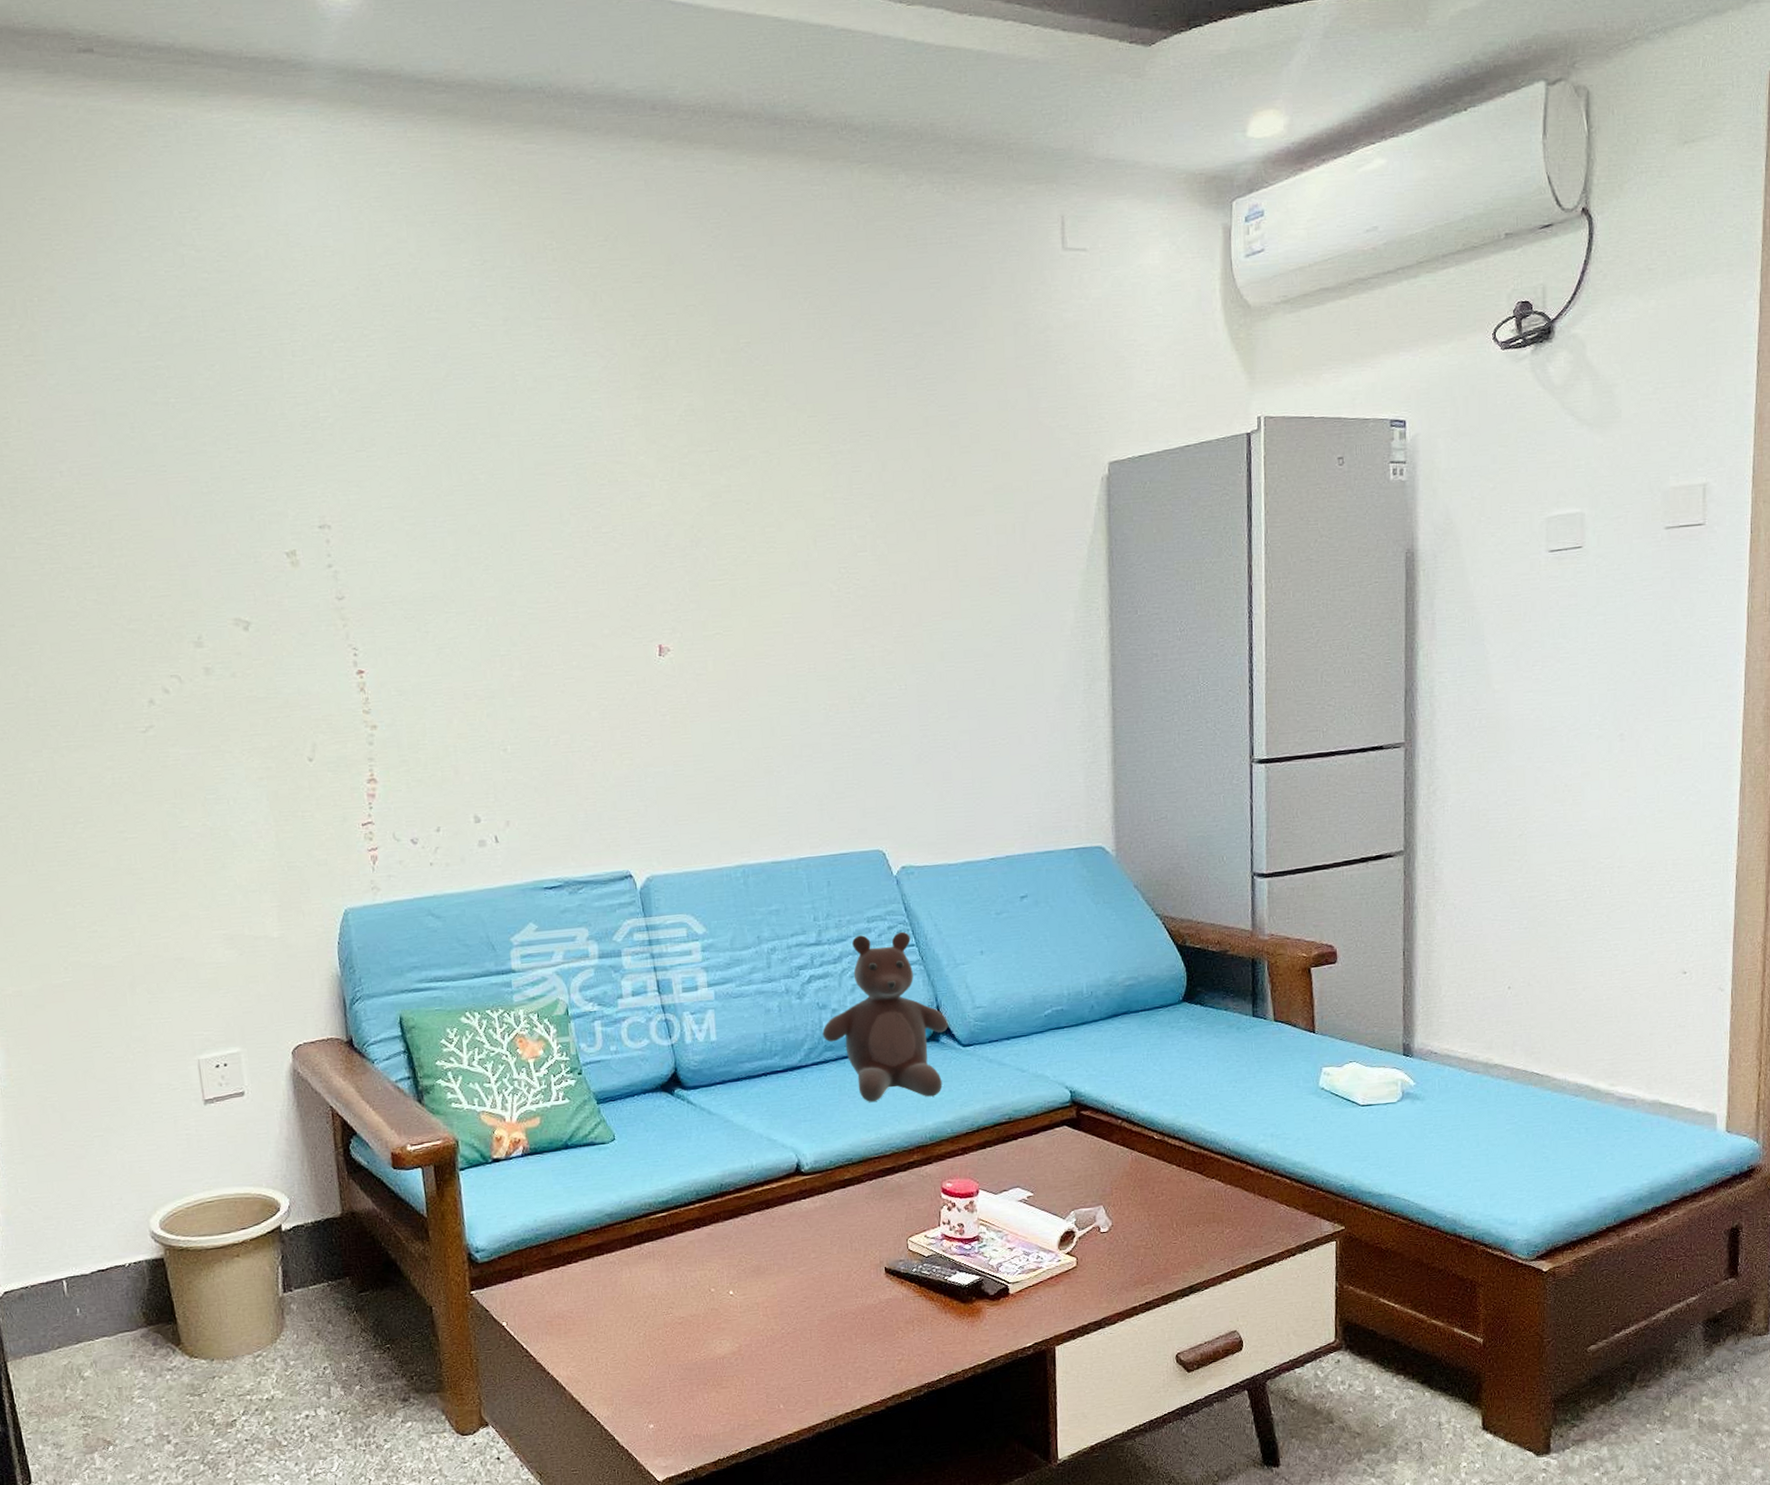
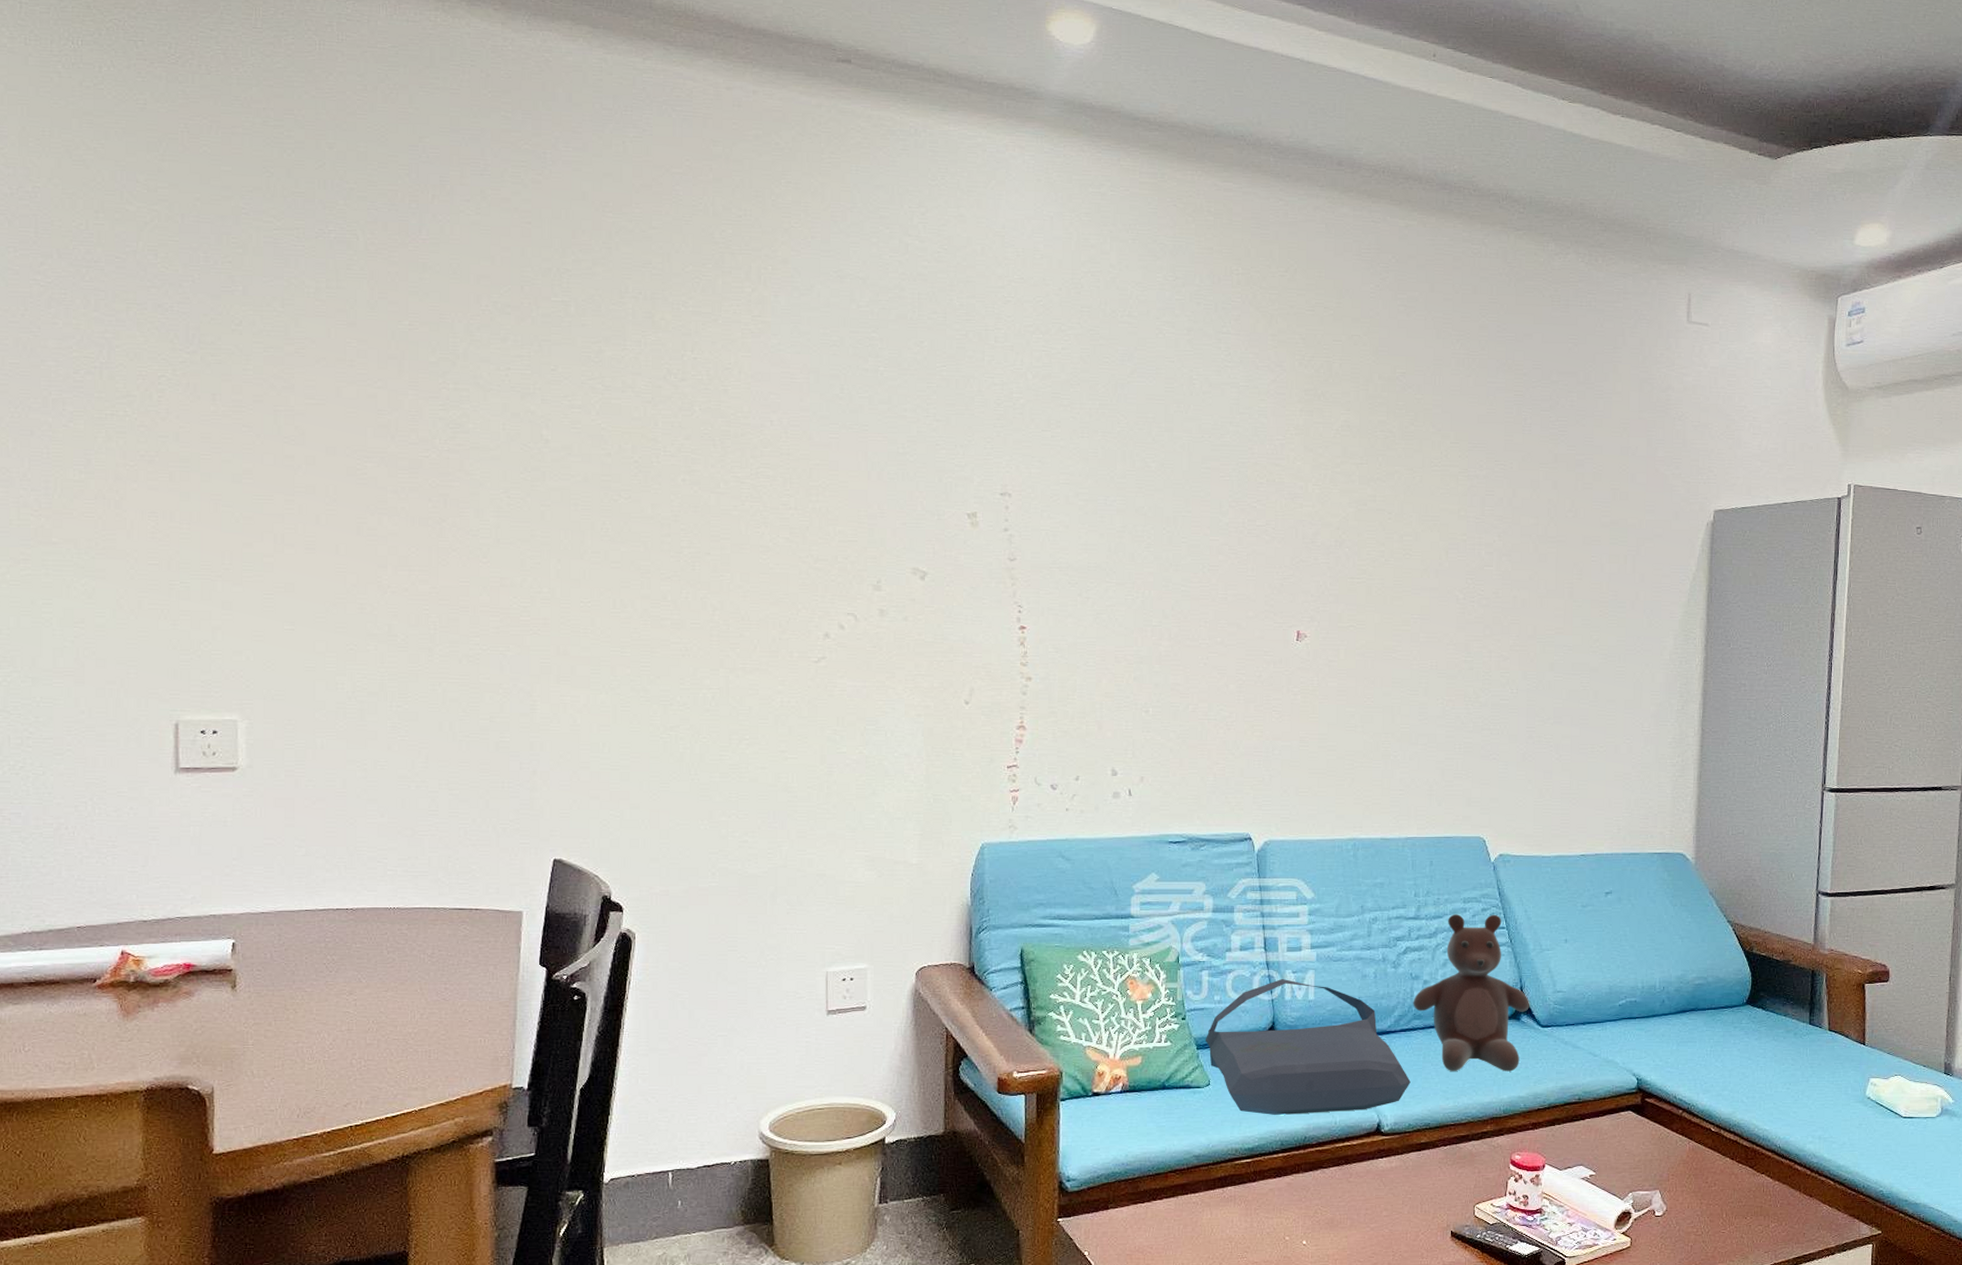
bag: none [604,1021,828,1165] -> present [1205,979,1411,1115]

